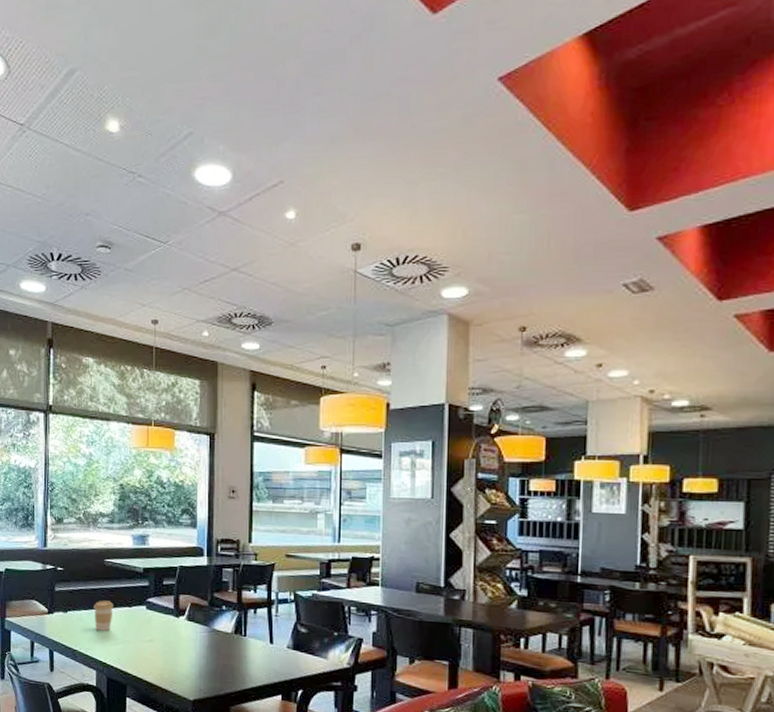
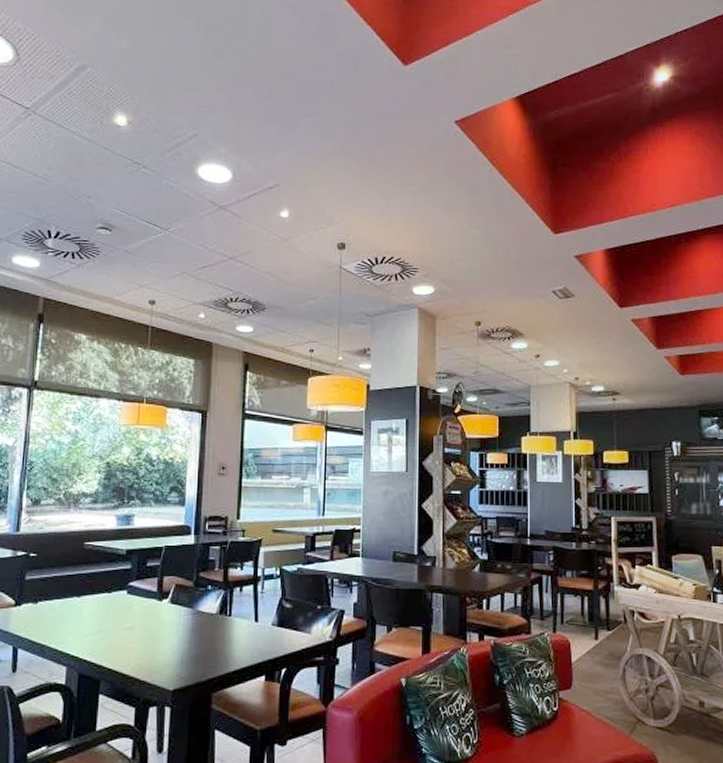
coffee cup: present [94,600,113,631] -> none [68,587,91,621]

